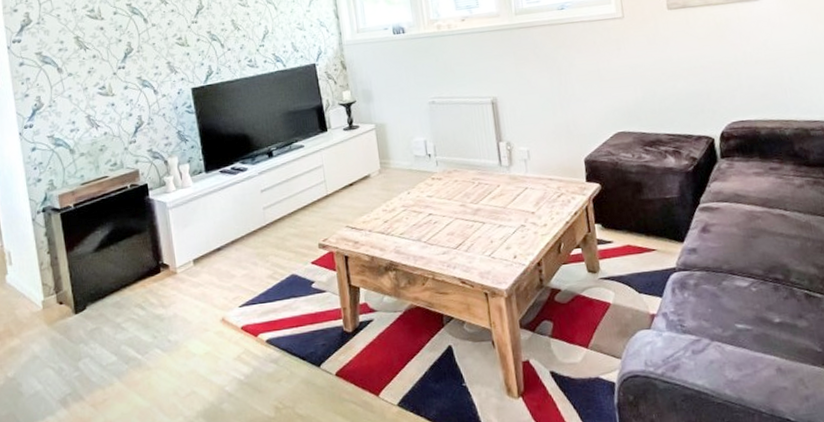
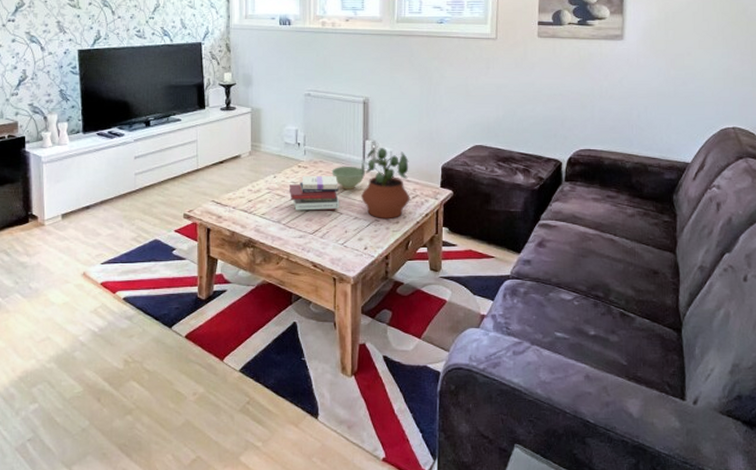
books: none [424,184,482,226] -> present [289,176,340,211]
bowl: none [467,171,505,197] -> present [332,166,366,189]
potted plant: none [498,148,556,223] -> present [361,148,410,218]

